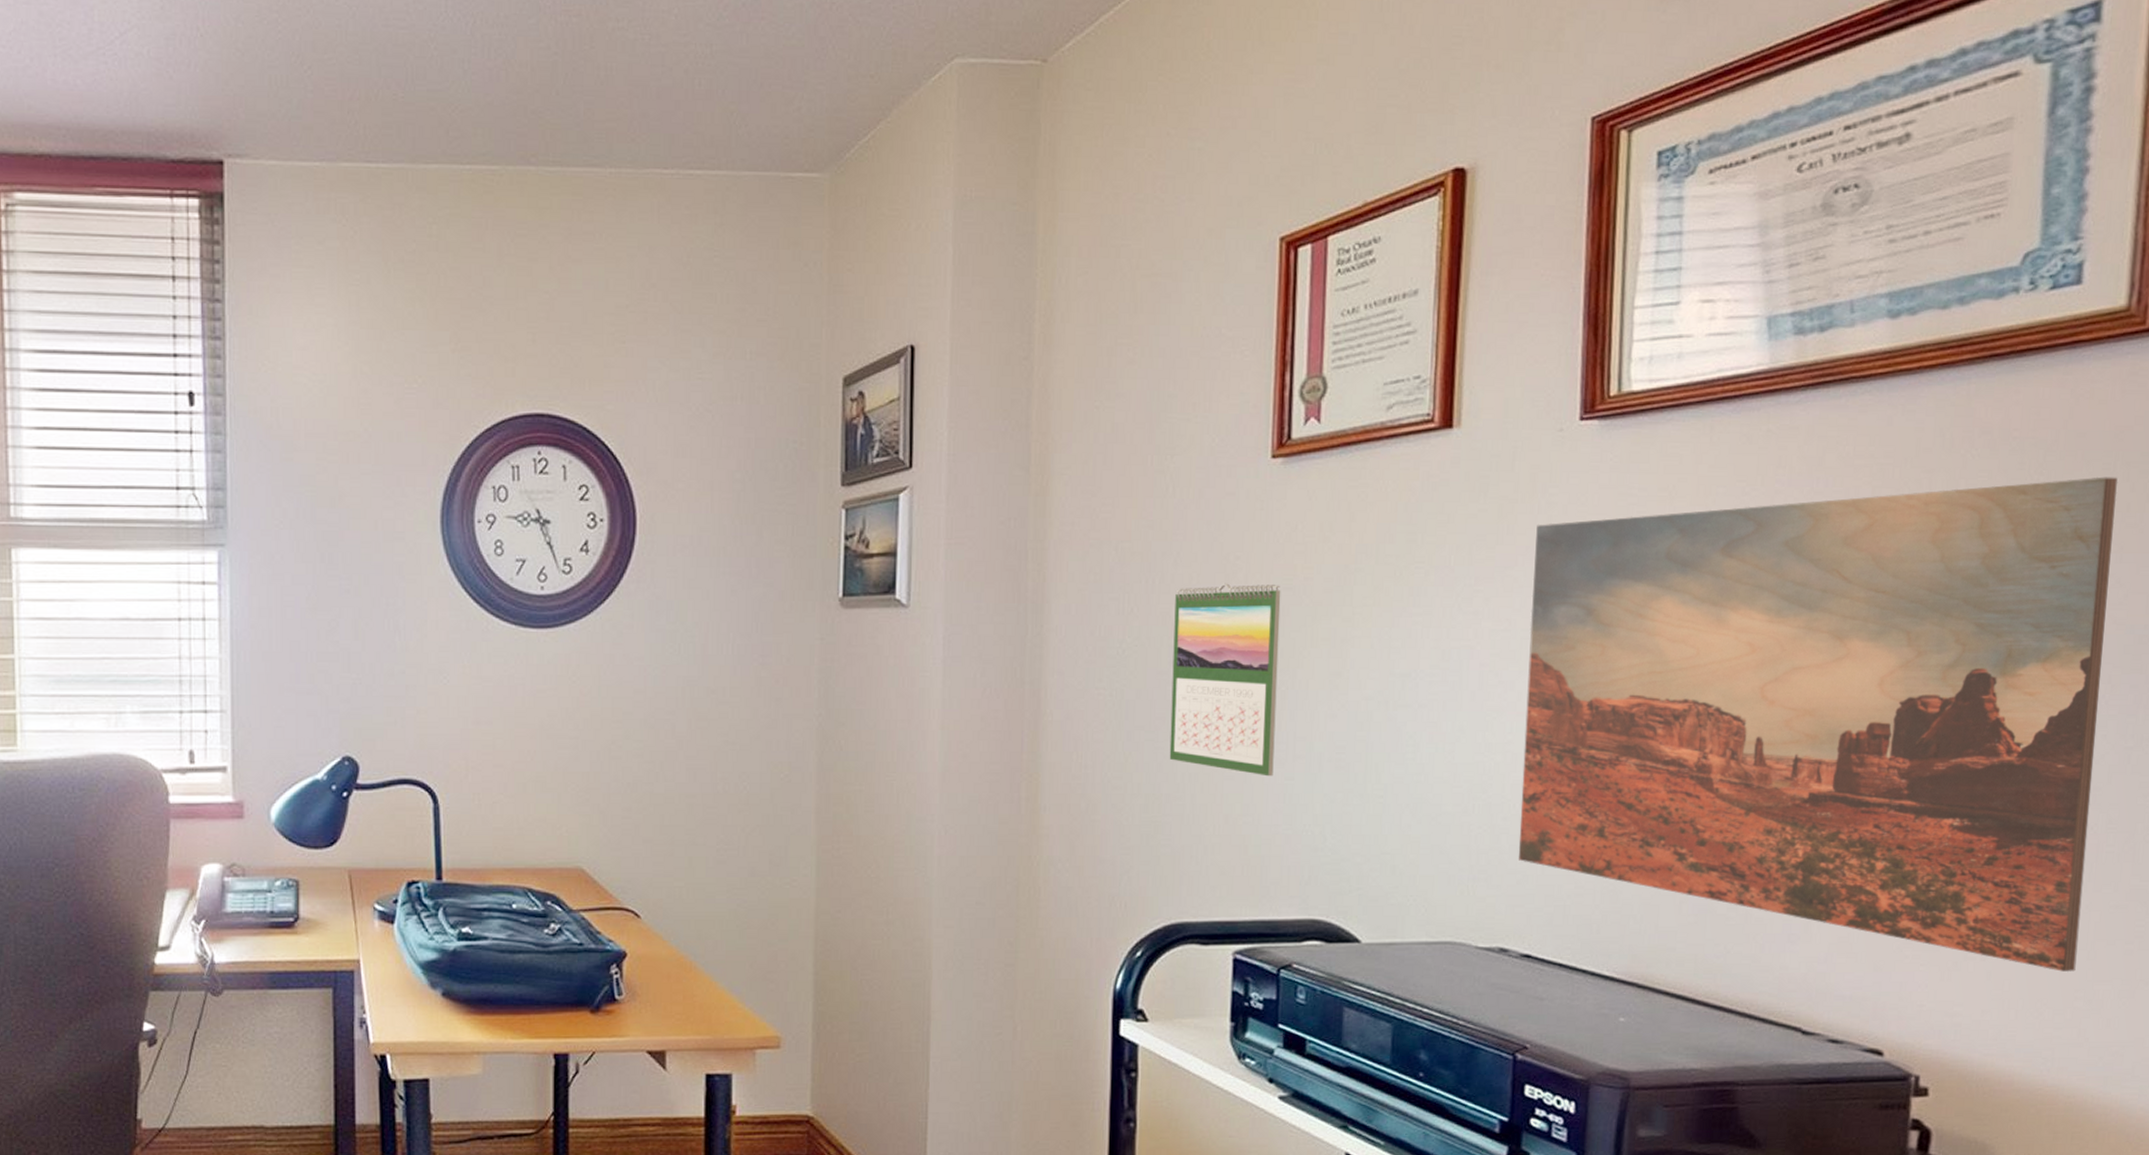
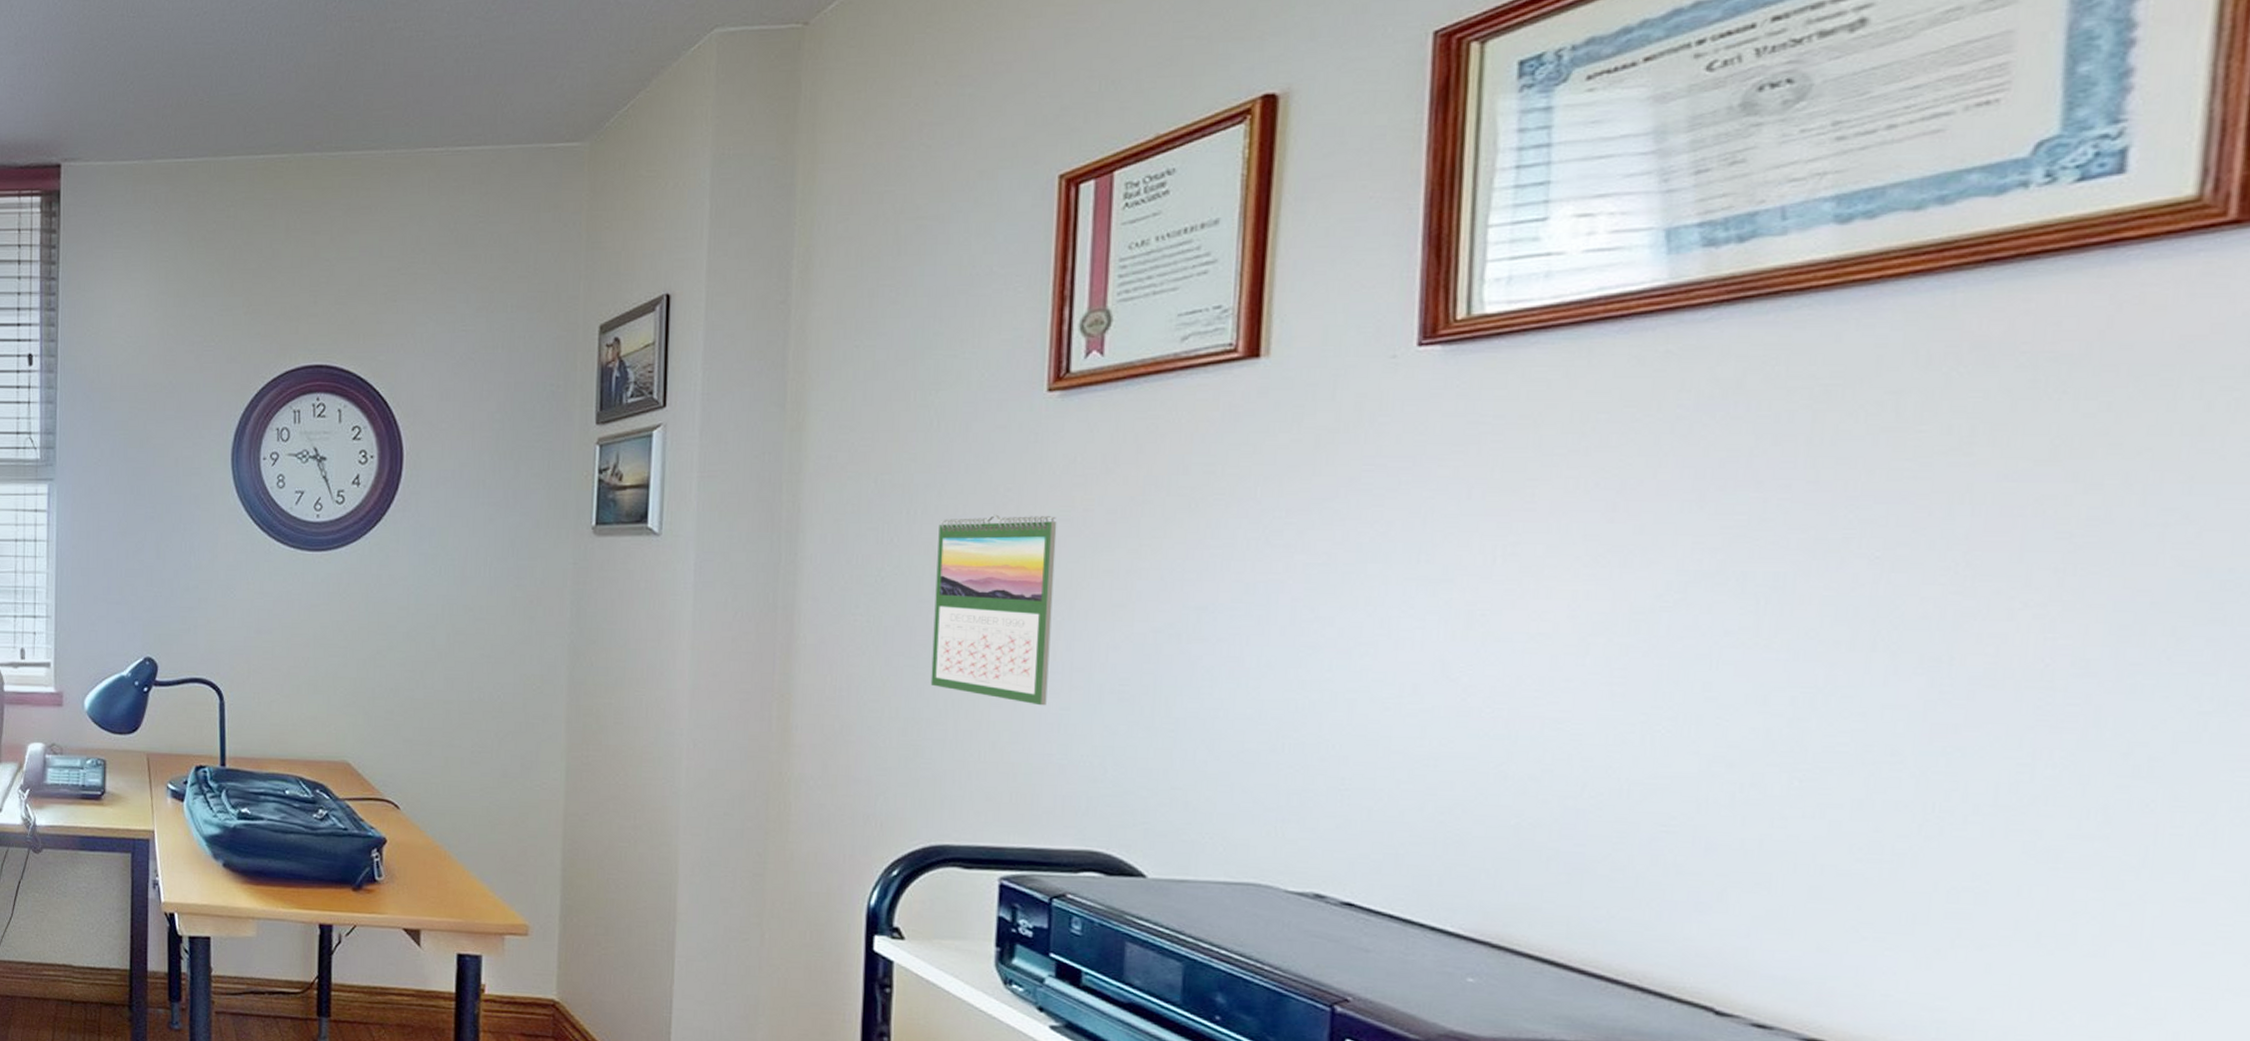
wall art: present [1518,476,2118,972] -> none [1338,395,2185,972]

